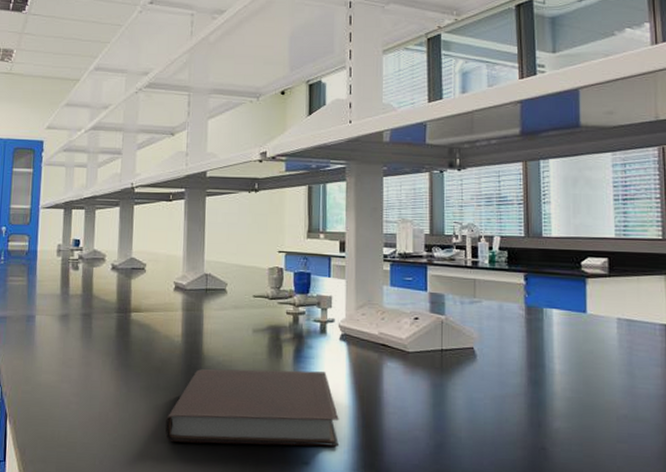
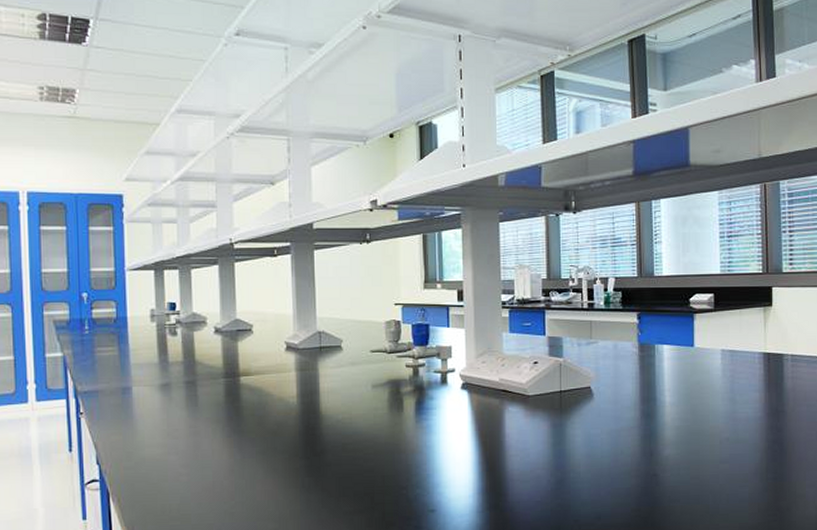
notebook: present [165,368,339,447] -> none [286,421,463,503]

